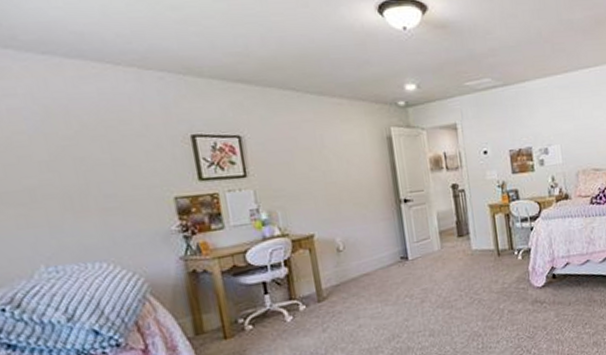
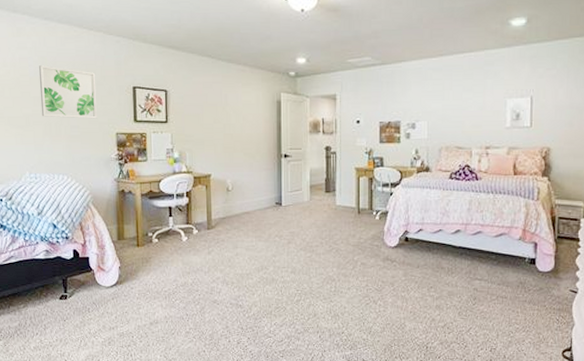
wall art: none [41,116,143,188] -> present [39,65,97,119]

